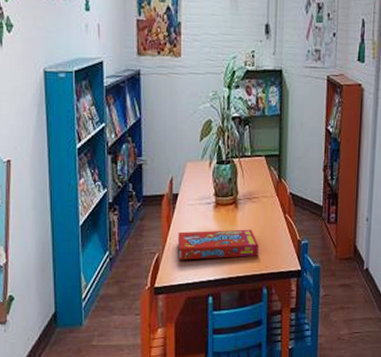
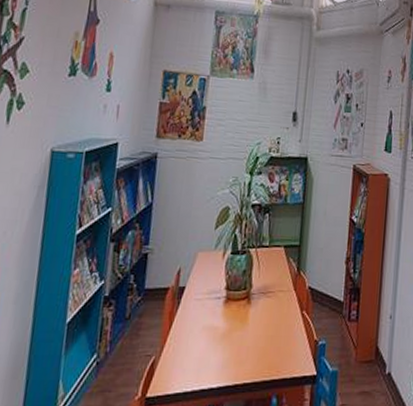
snack box: present [178,229,259,260] -> none [178,327,271,364]

